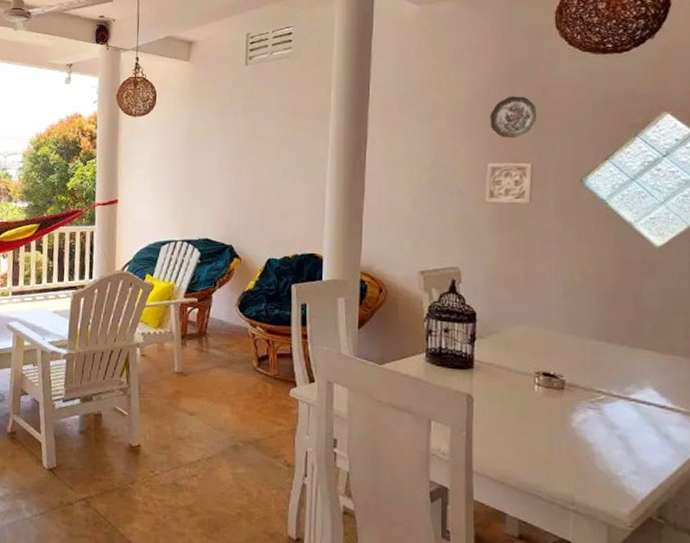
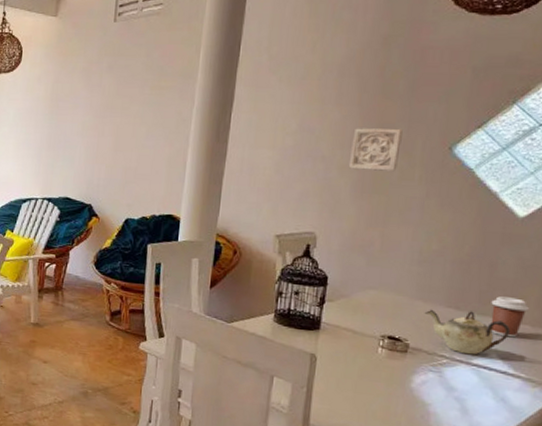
decorative plate: present [490,96,537,139] -> none [362,59,413,104]
teapot: none [576,342,663,390] -> present [424,309,510,355]
coffee cup: none [641,327,680,370] -> present [491,296,530,338]

